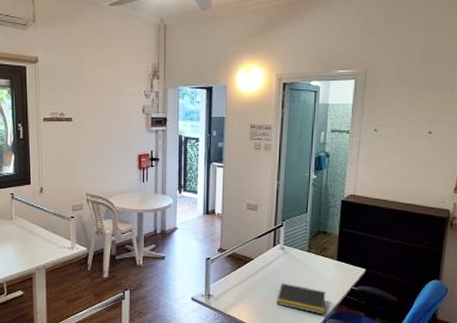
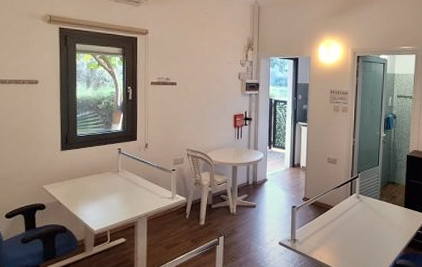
notepad: present [276,283,326,315] -> none [353,228,396,256]

